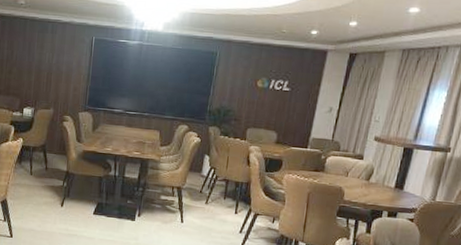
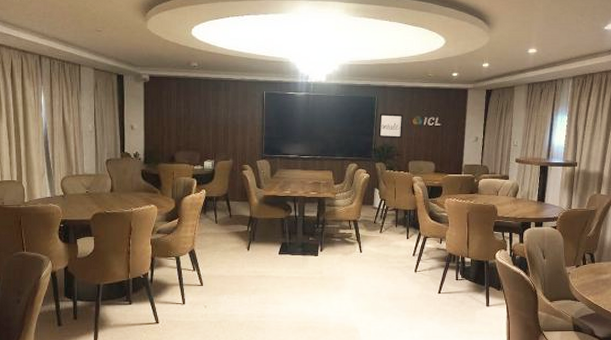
wall art: none [215,71,247,102] -> present [378,113,403,139]

